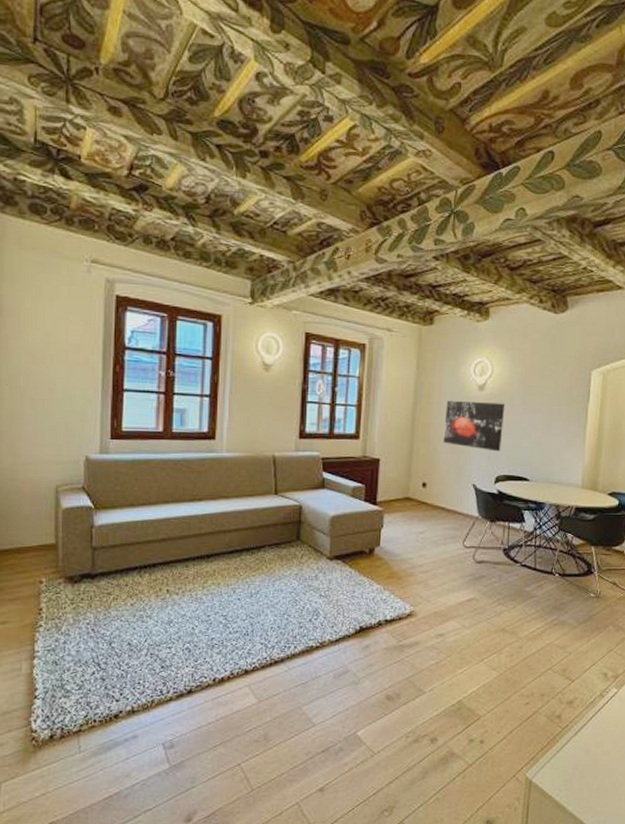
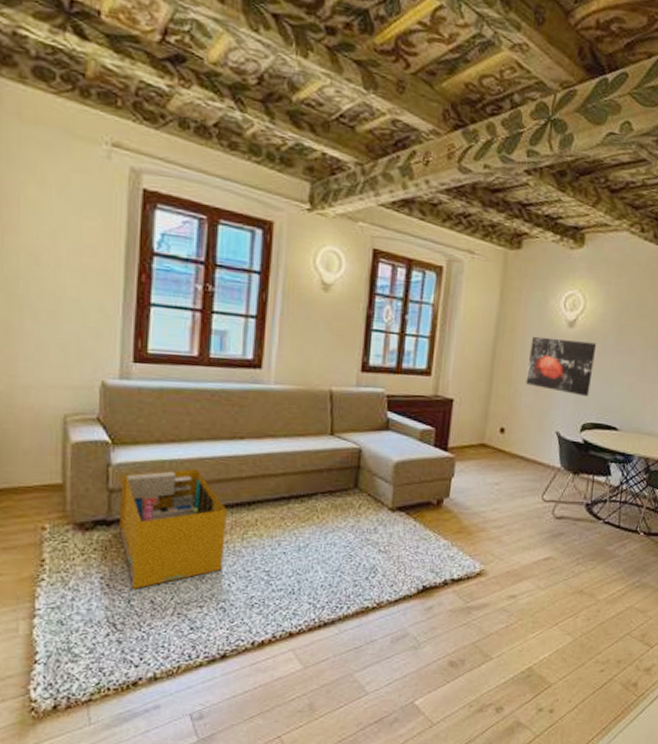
storage bin: none [102,527,189,633] -> present [119,468,227,589]

